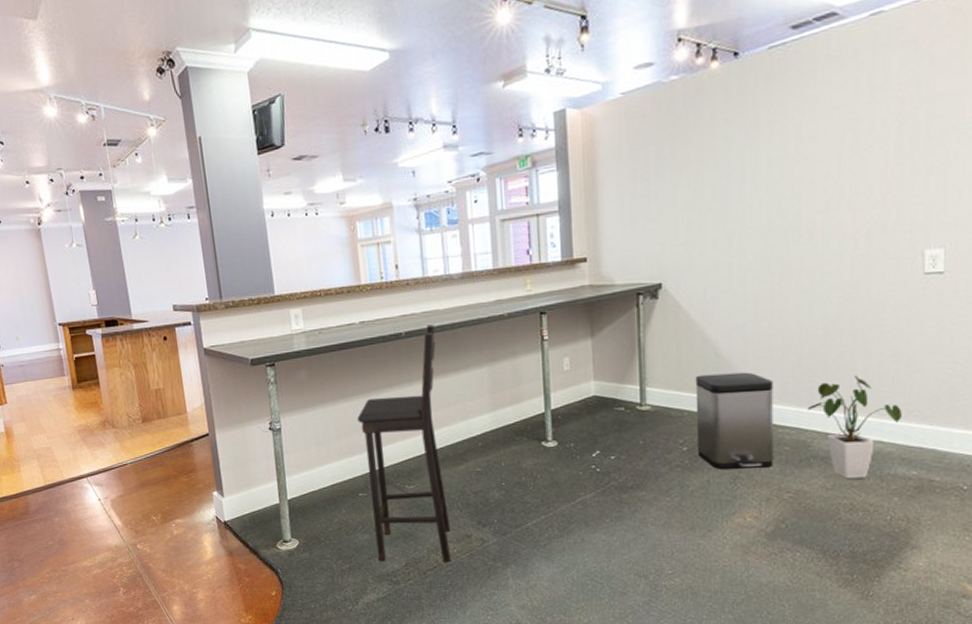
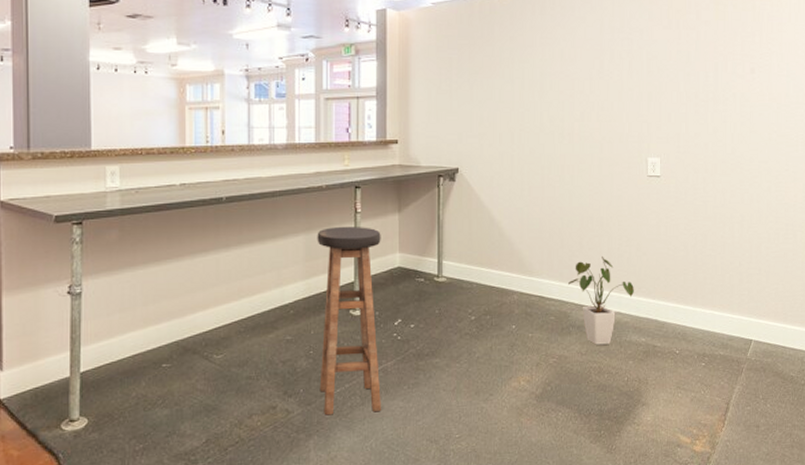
bar stool: present [357,324,451,562] -> none [168,191,256,440]
bar stool: none [501,354,581,546] -> present [317,226,381,416]
pedal bin: present [695,372,773,469] -> none [483,250,542,337]

